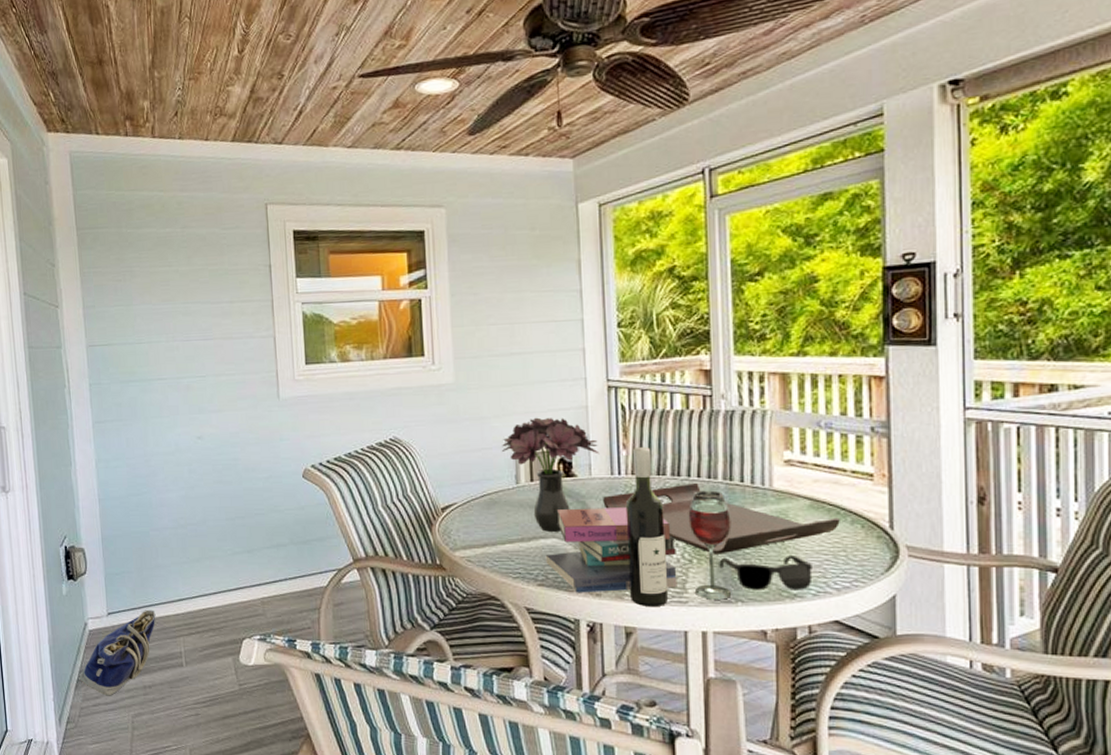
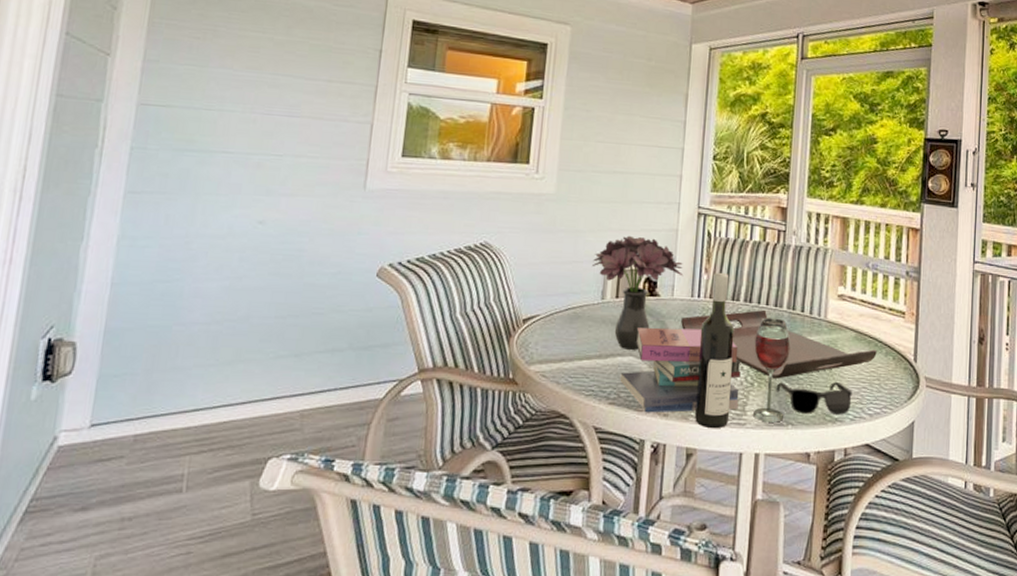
tote bag: present [79,609,156,696] -> none [29,421,159,532]

